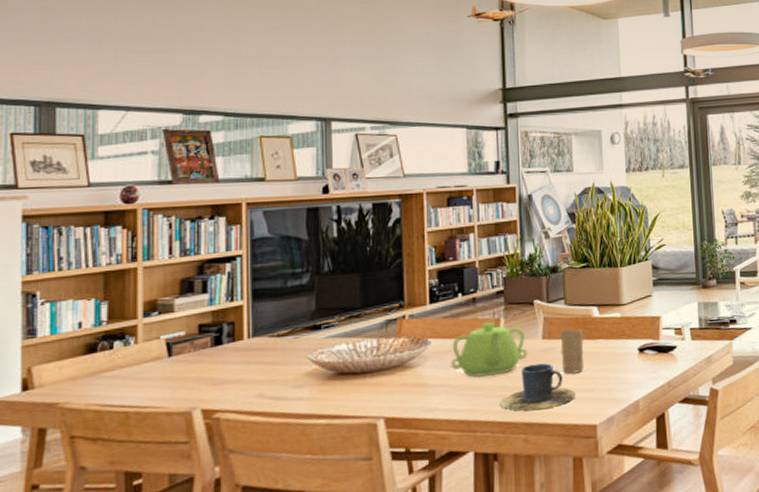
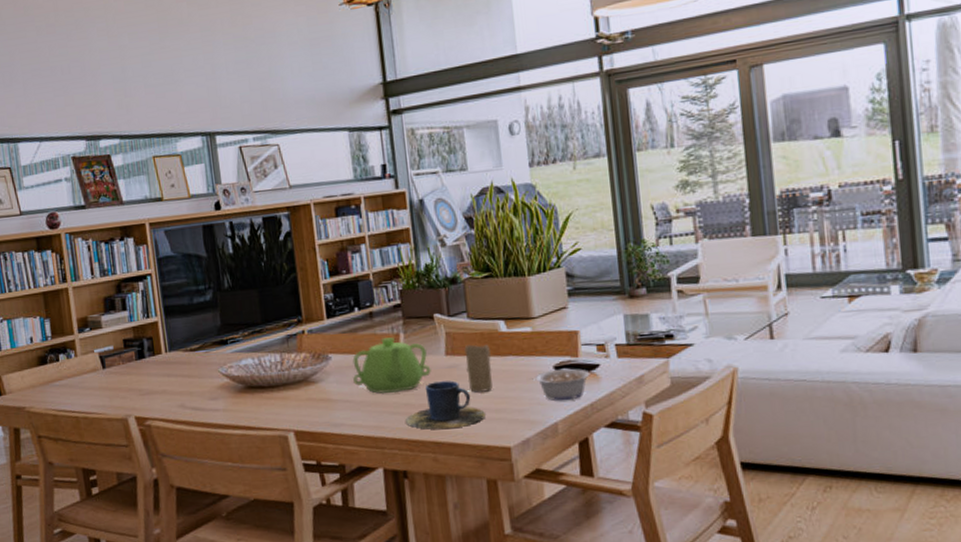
legume: none [619,350,669,380] -> present [532,368,590,401]

